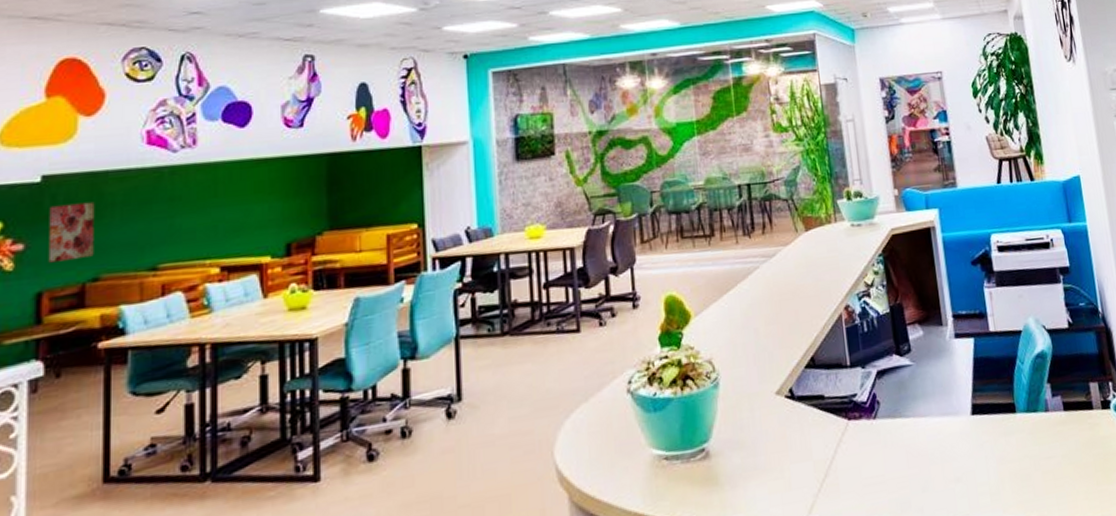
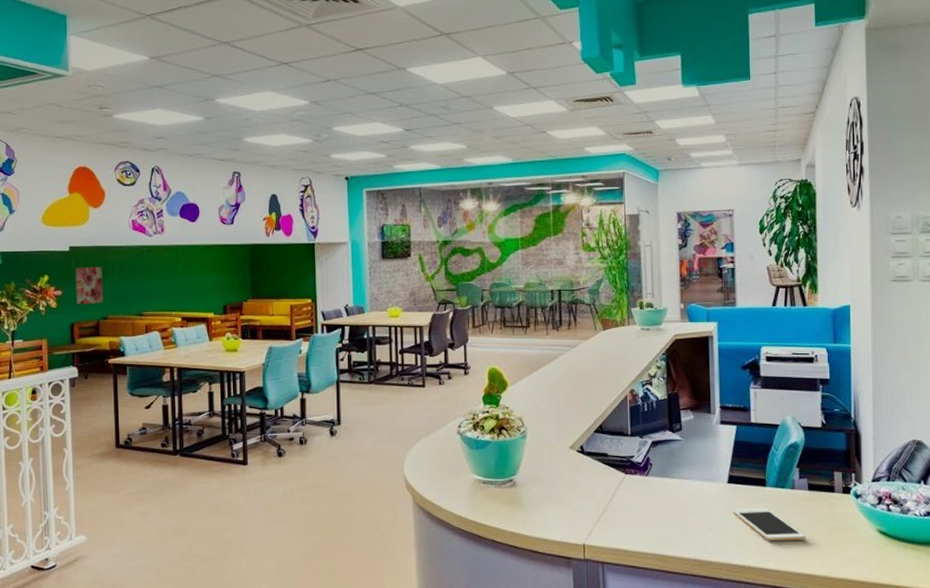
cell phone: none [981,441,1069,485] -> present [733,508,806,540]

